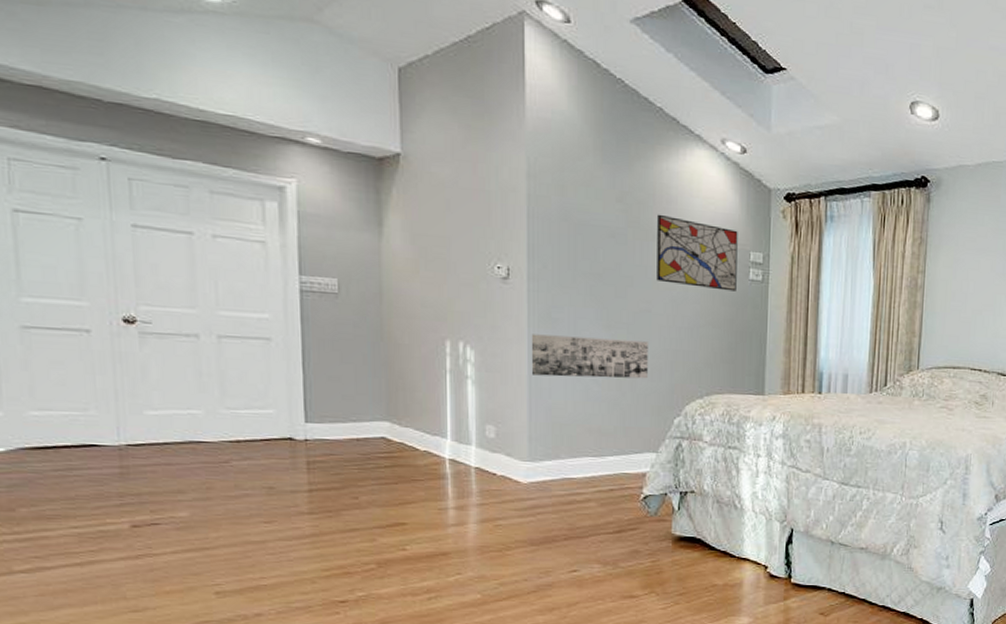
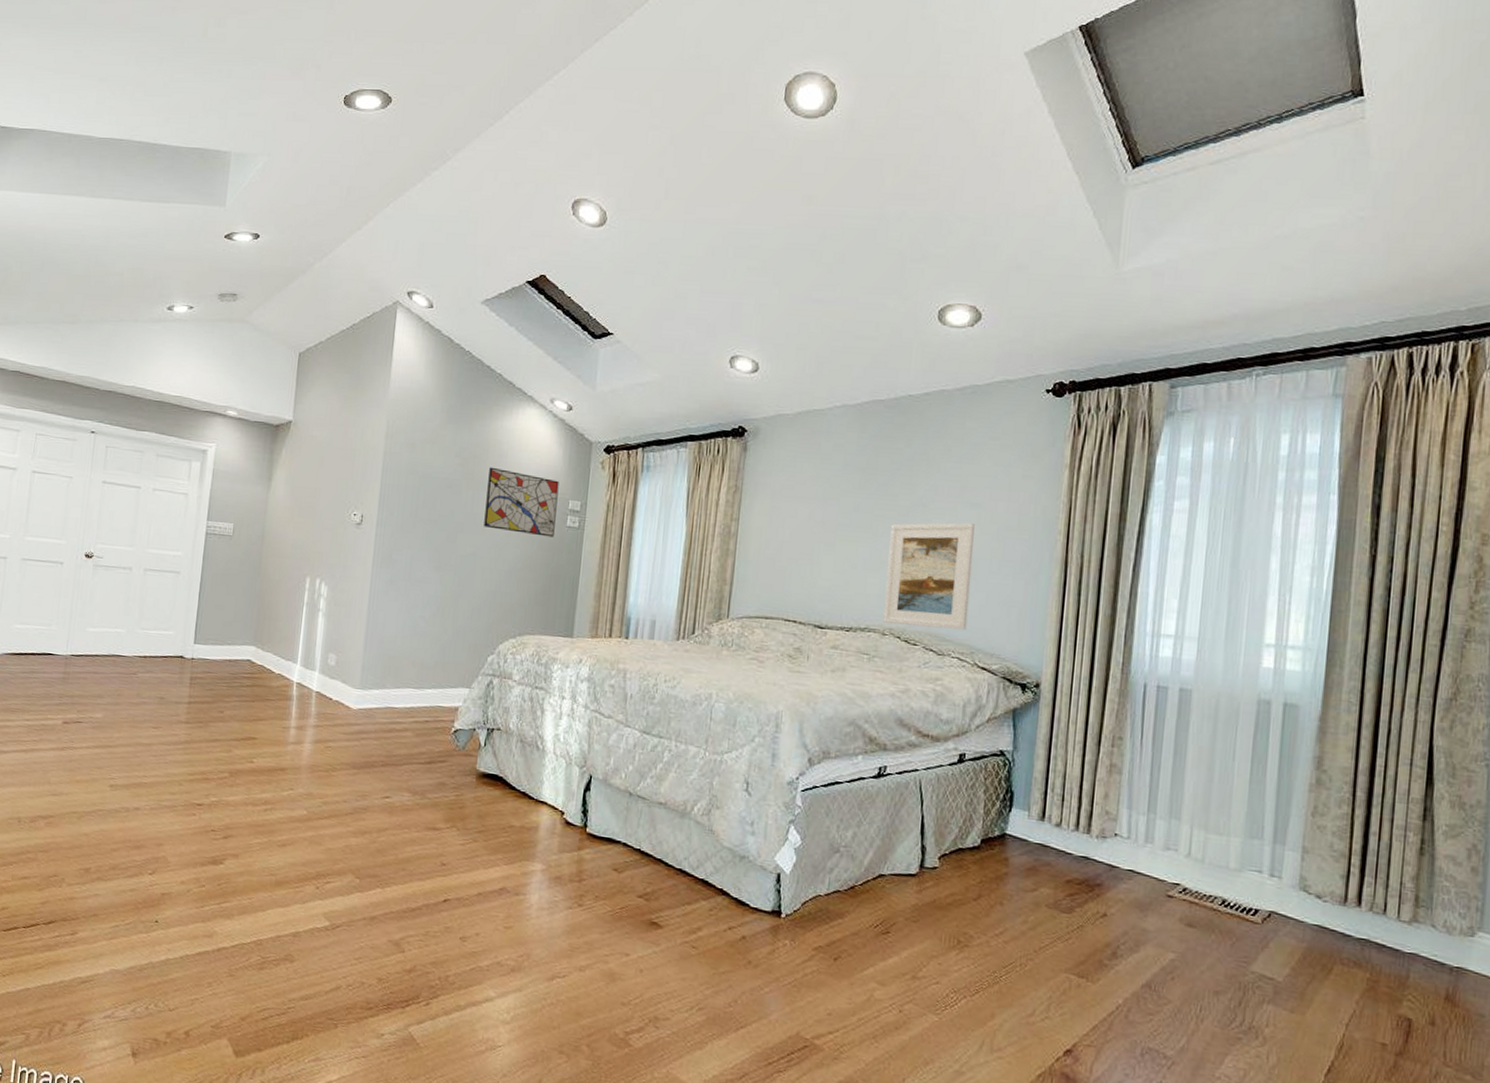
wall art: present [531,334,648,379] -> none [370,573,471,618]

